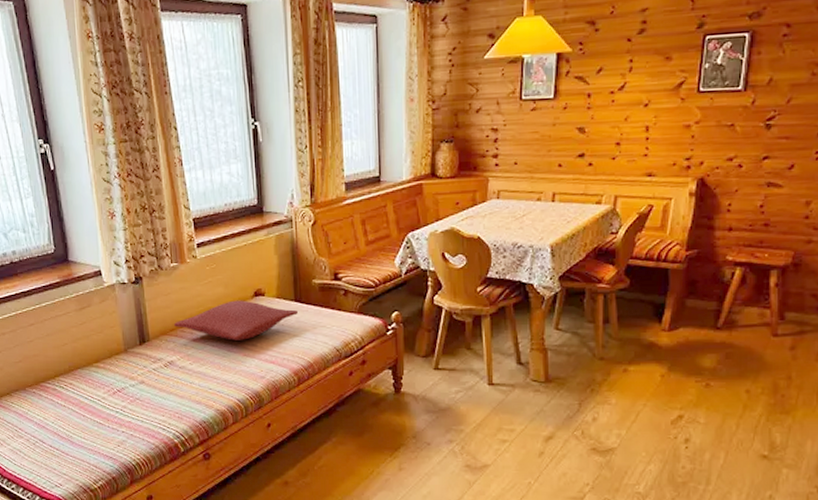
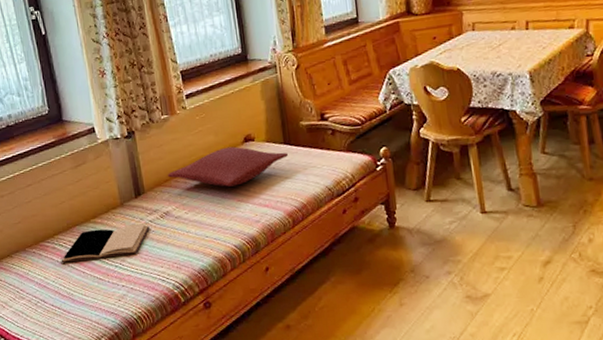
book: none [61,370,153,405] -> present [61,222,150,263]

